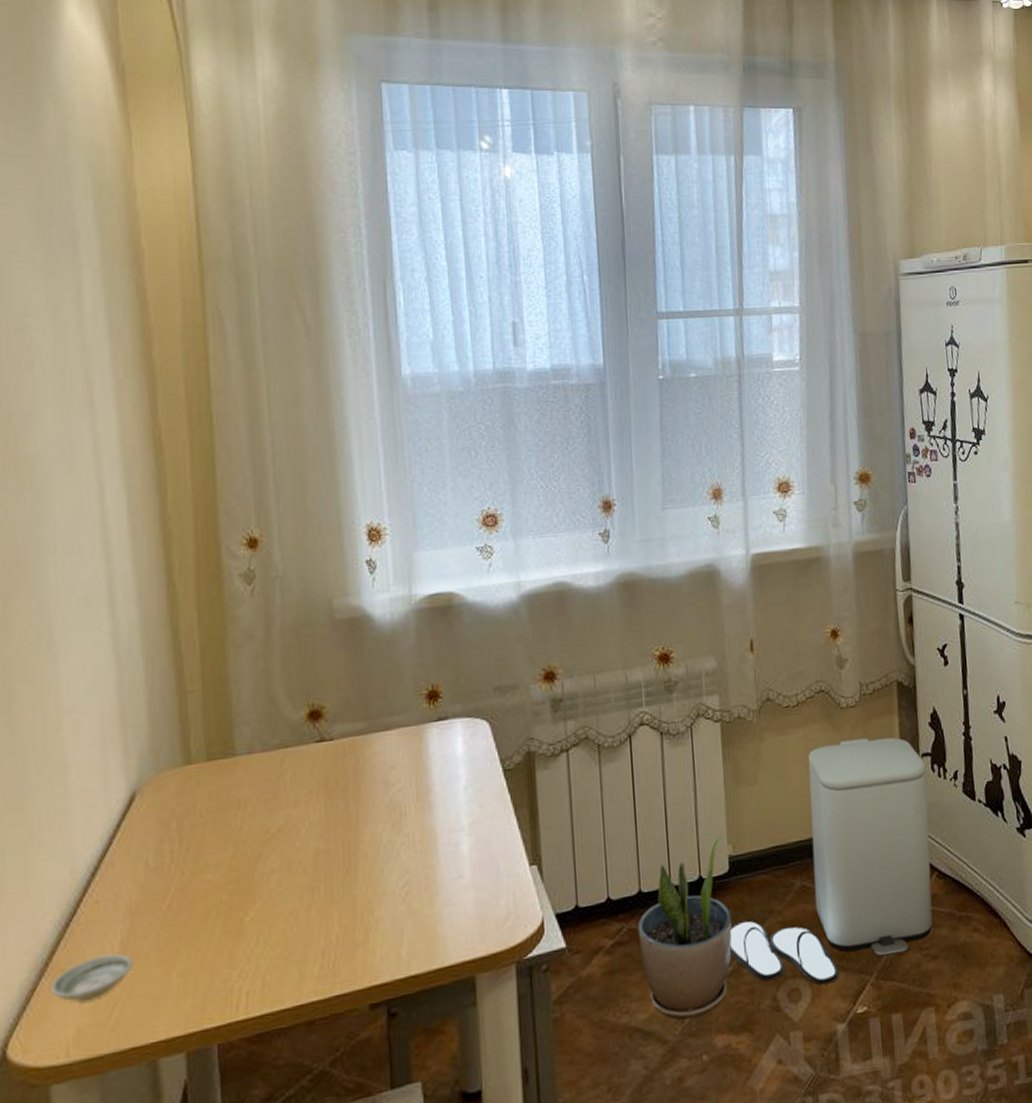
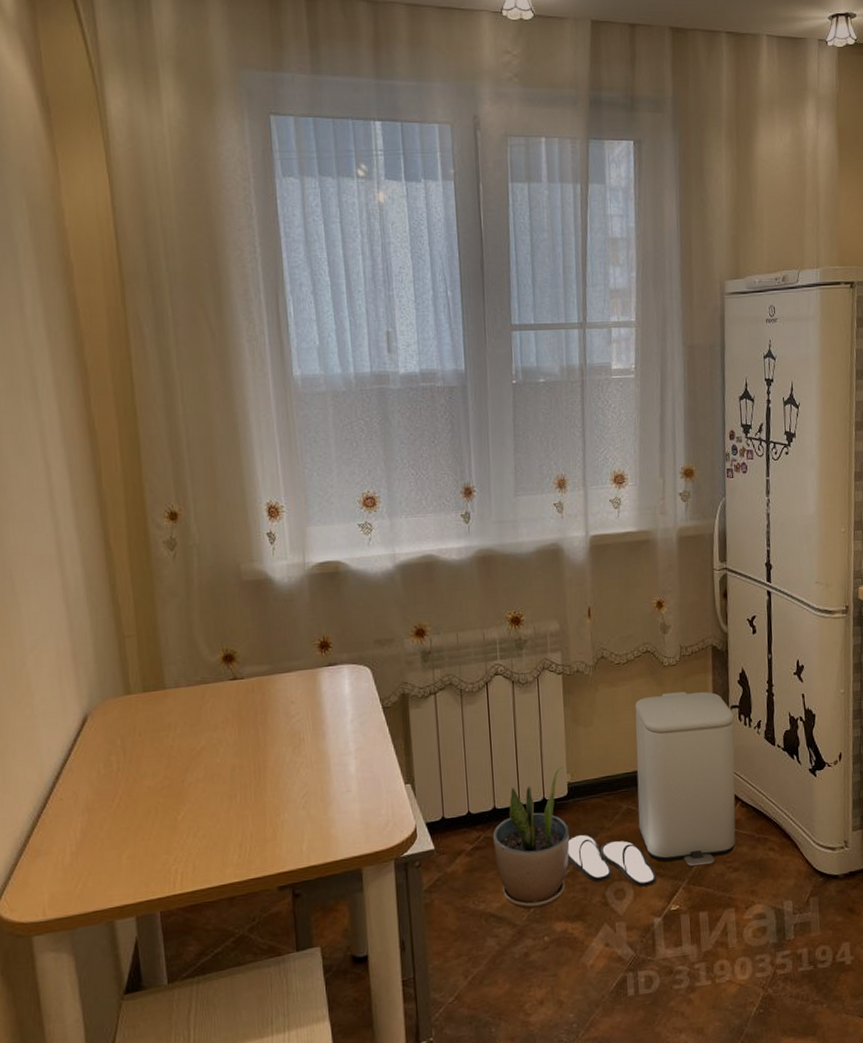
saucer: present [49,953,133,1002] -> none [28,839,92,875]

